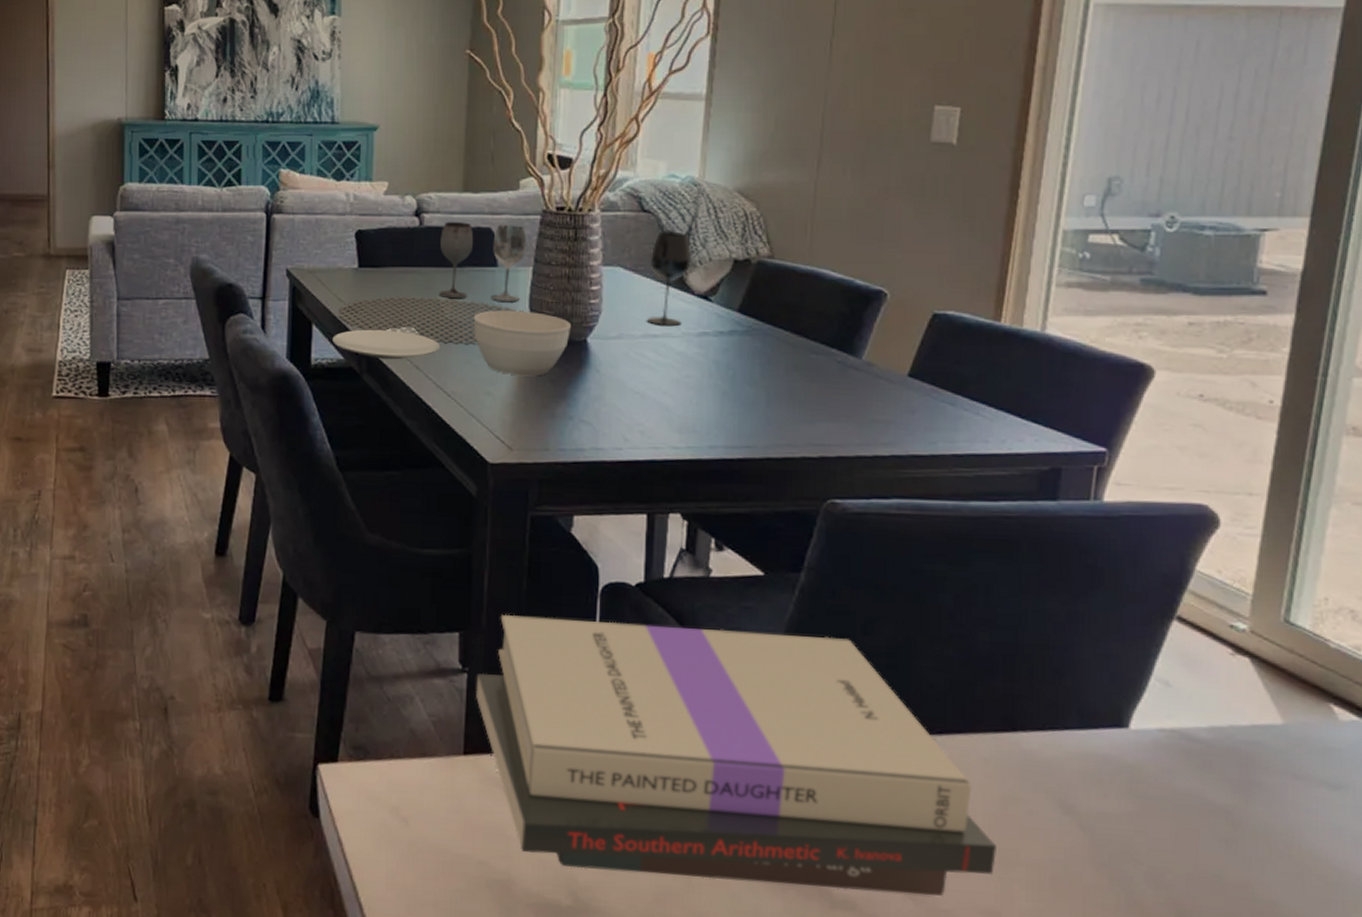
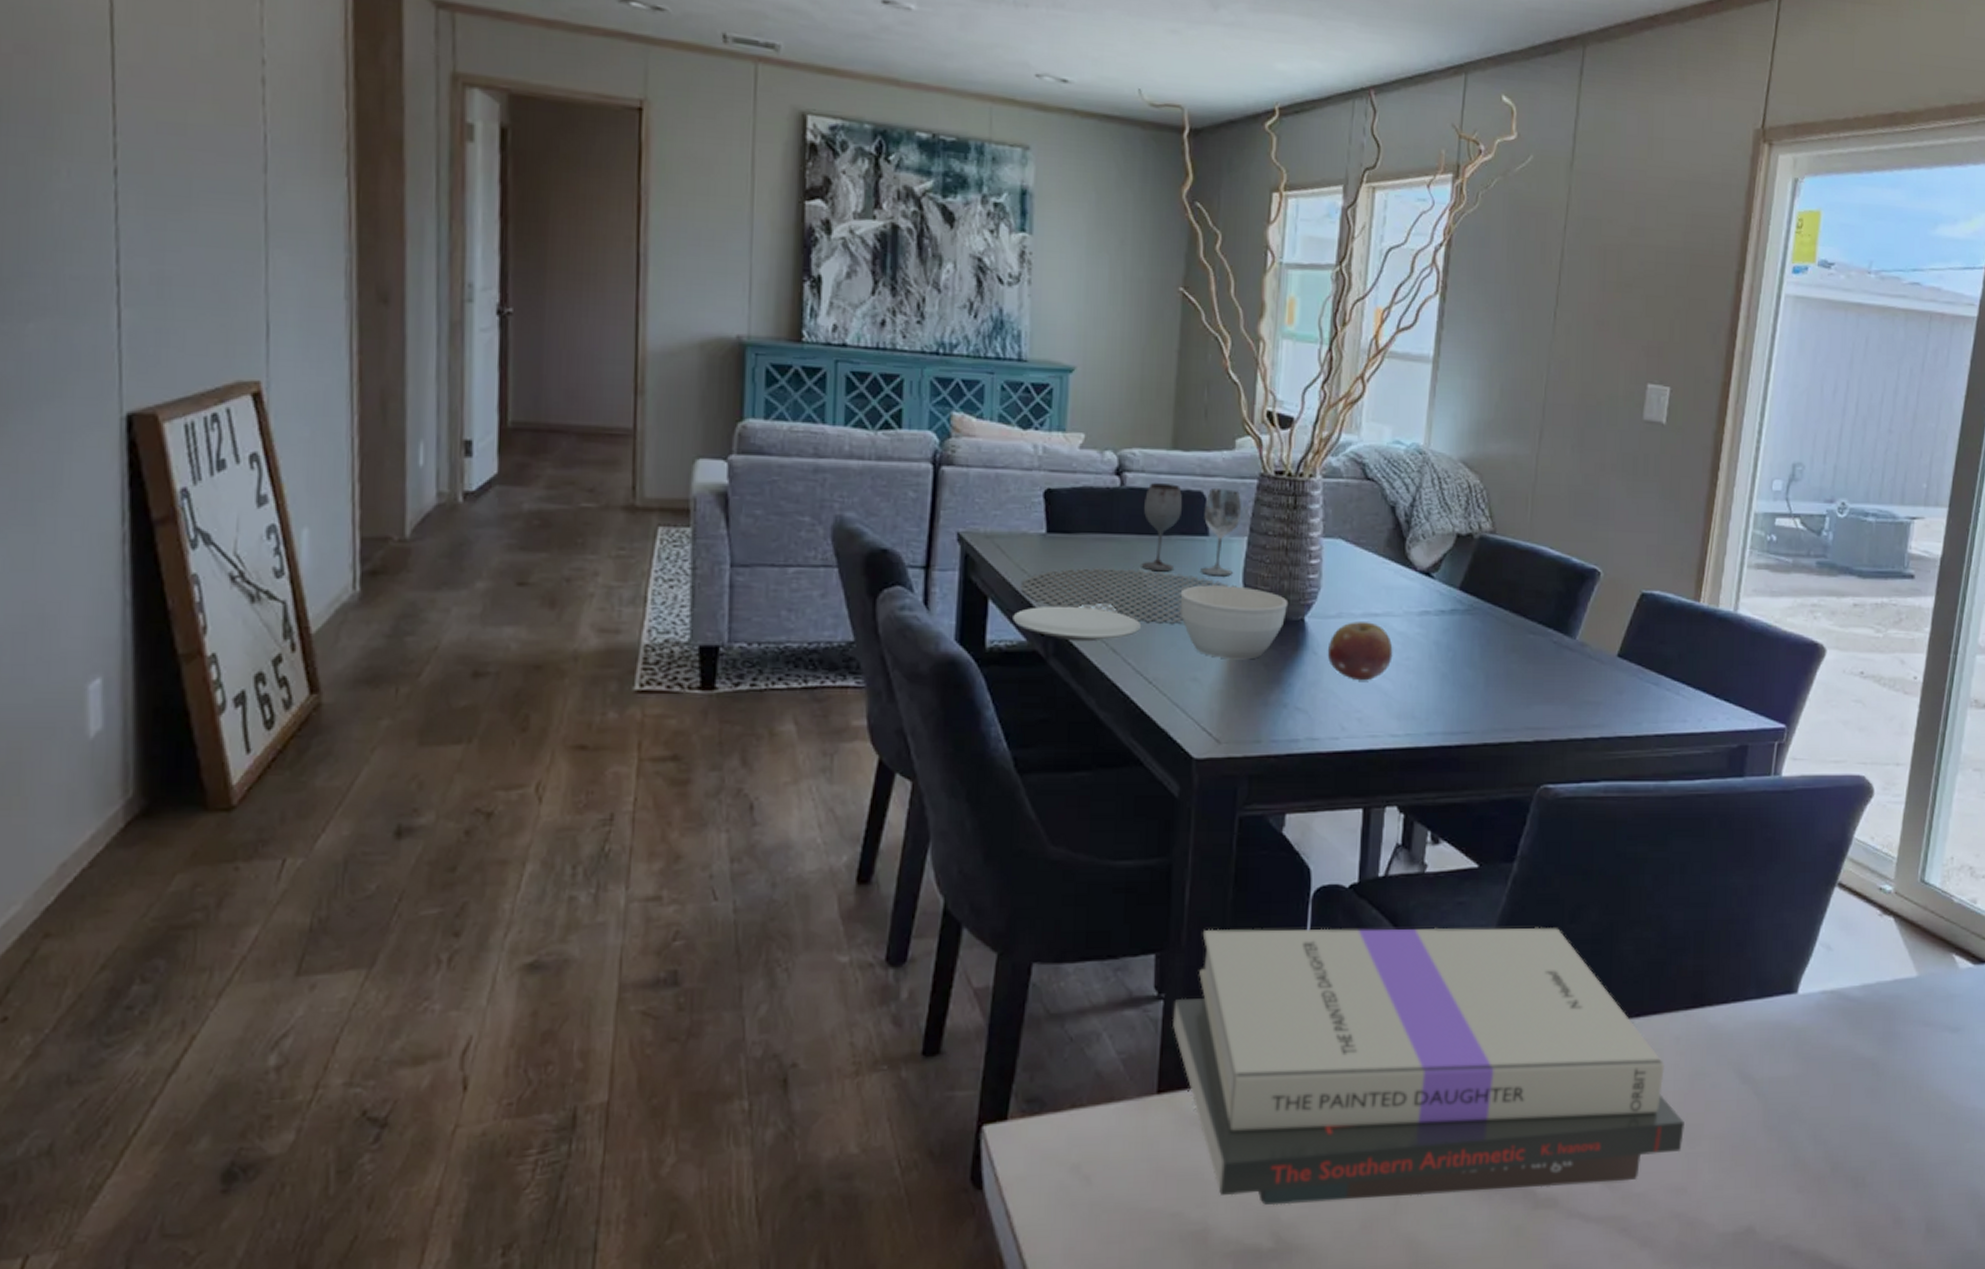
fruit: none [609,342,673,396] -> present [1327,622,1393,680]
wine glass: present [648,231,692,326] -> none [1368,501,1416,605]

